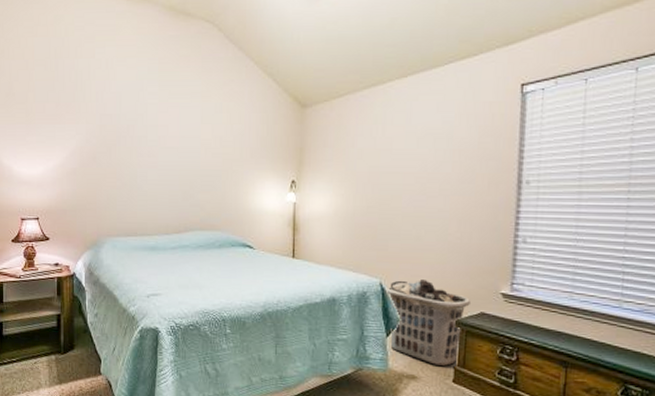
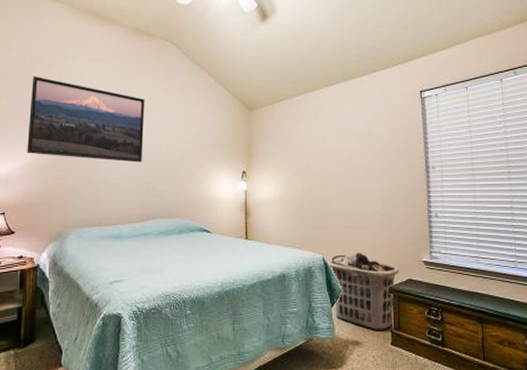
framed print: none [57,66,182,167] -> present [27,76,145,163]

